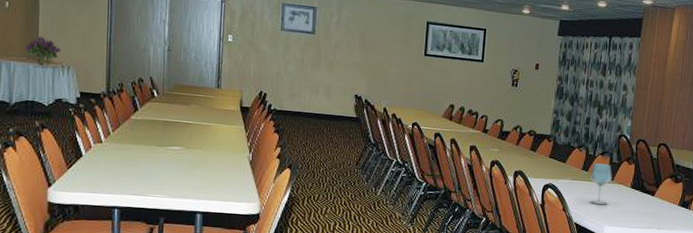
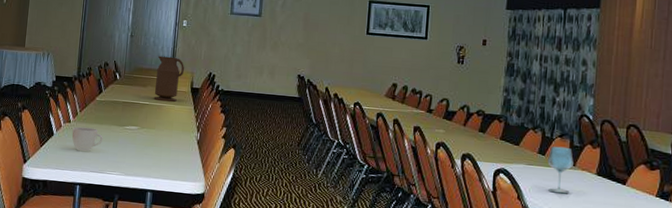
bouquet: present [24,35,61,66] -> none [14,26,44,53]
cup: none [104,147,142,174] -> present [72,126,103,152]
water jug: none [198,72,233,121] -> present [153,56,185,102]

